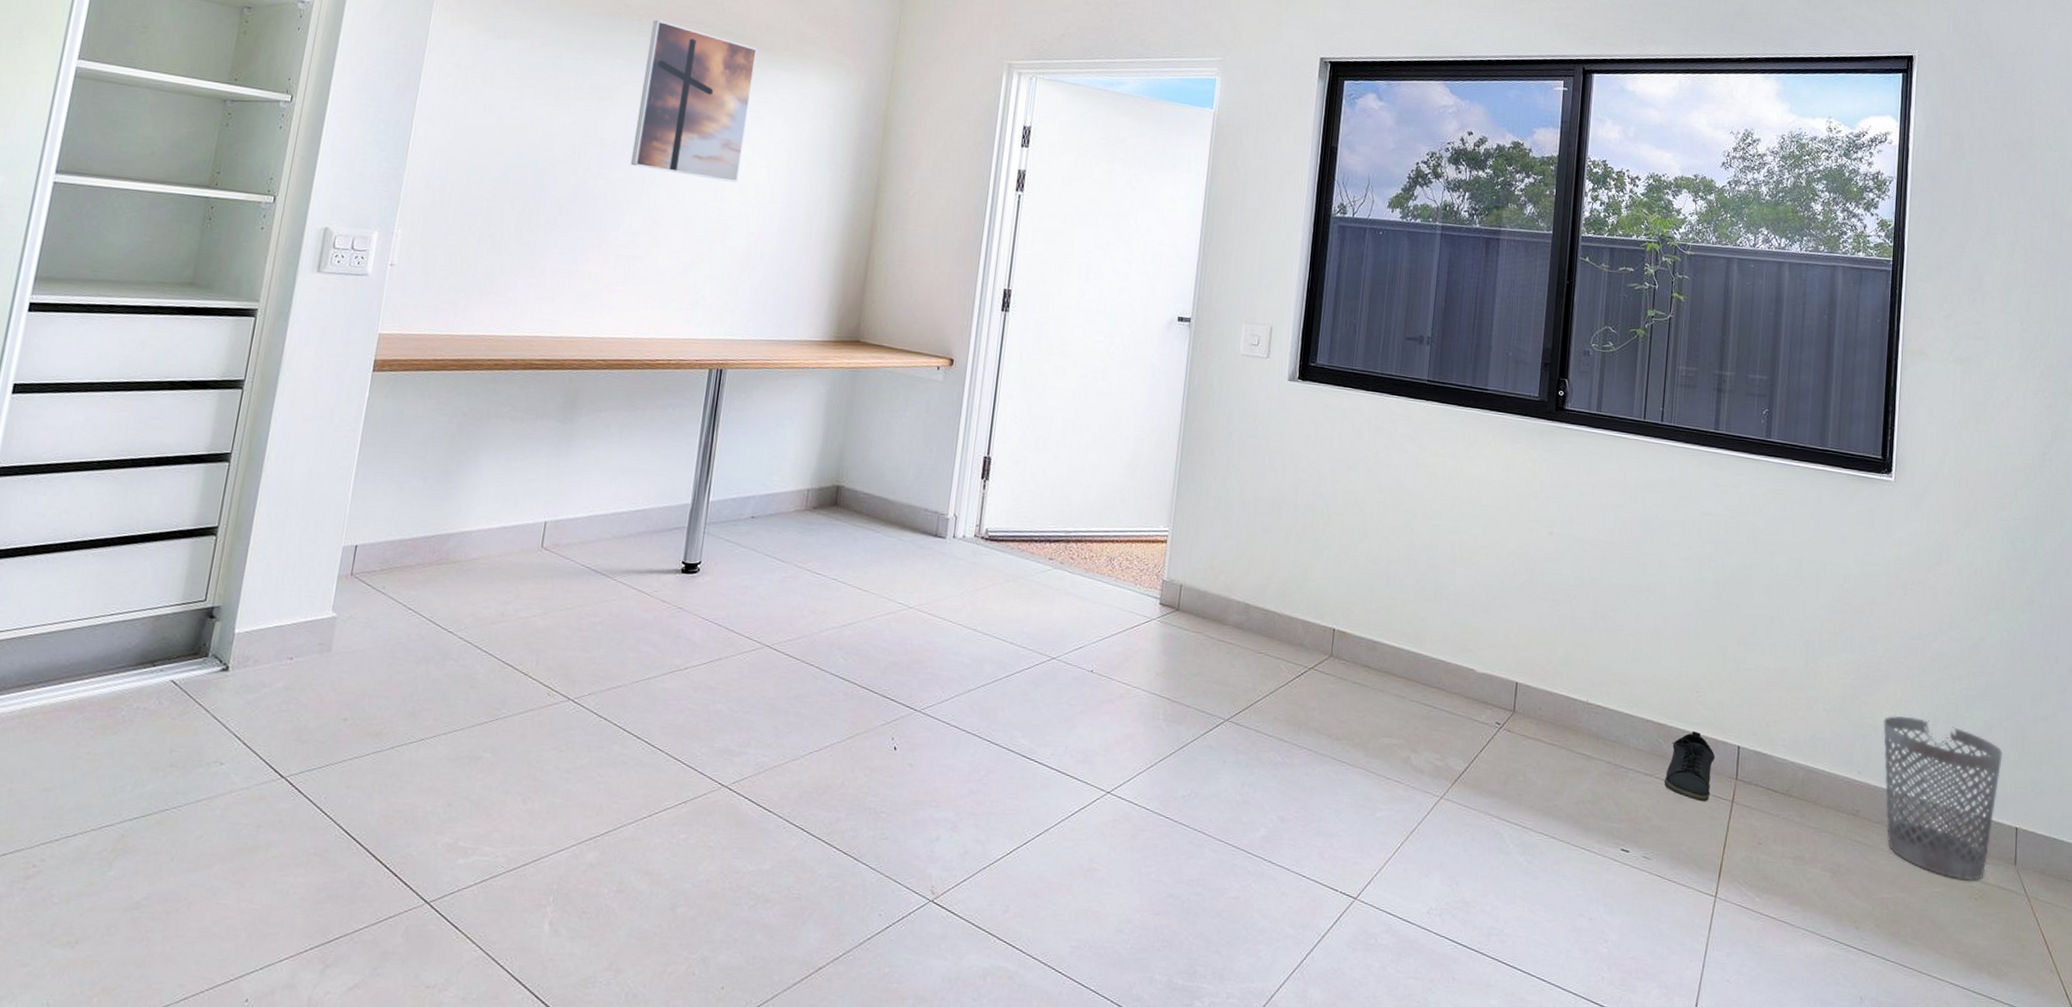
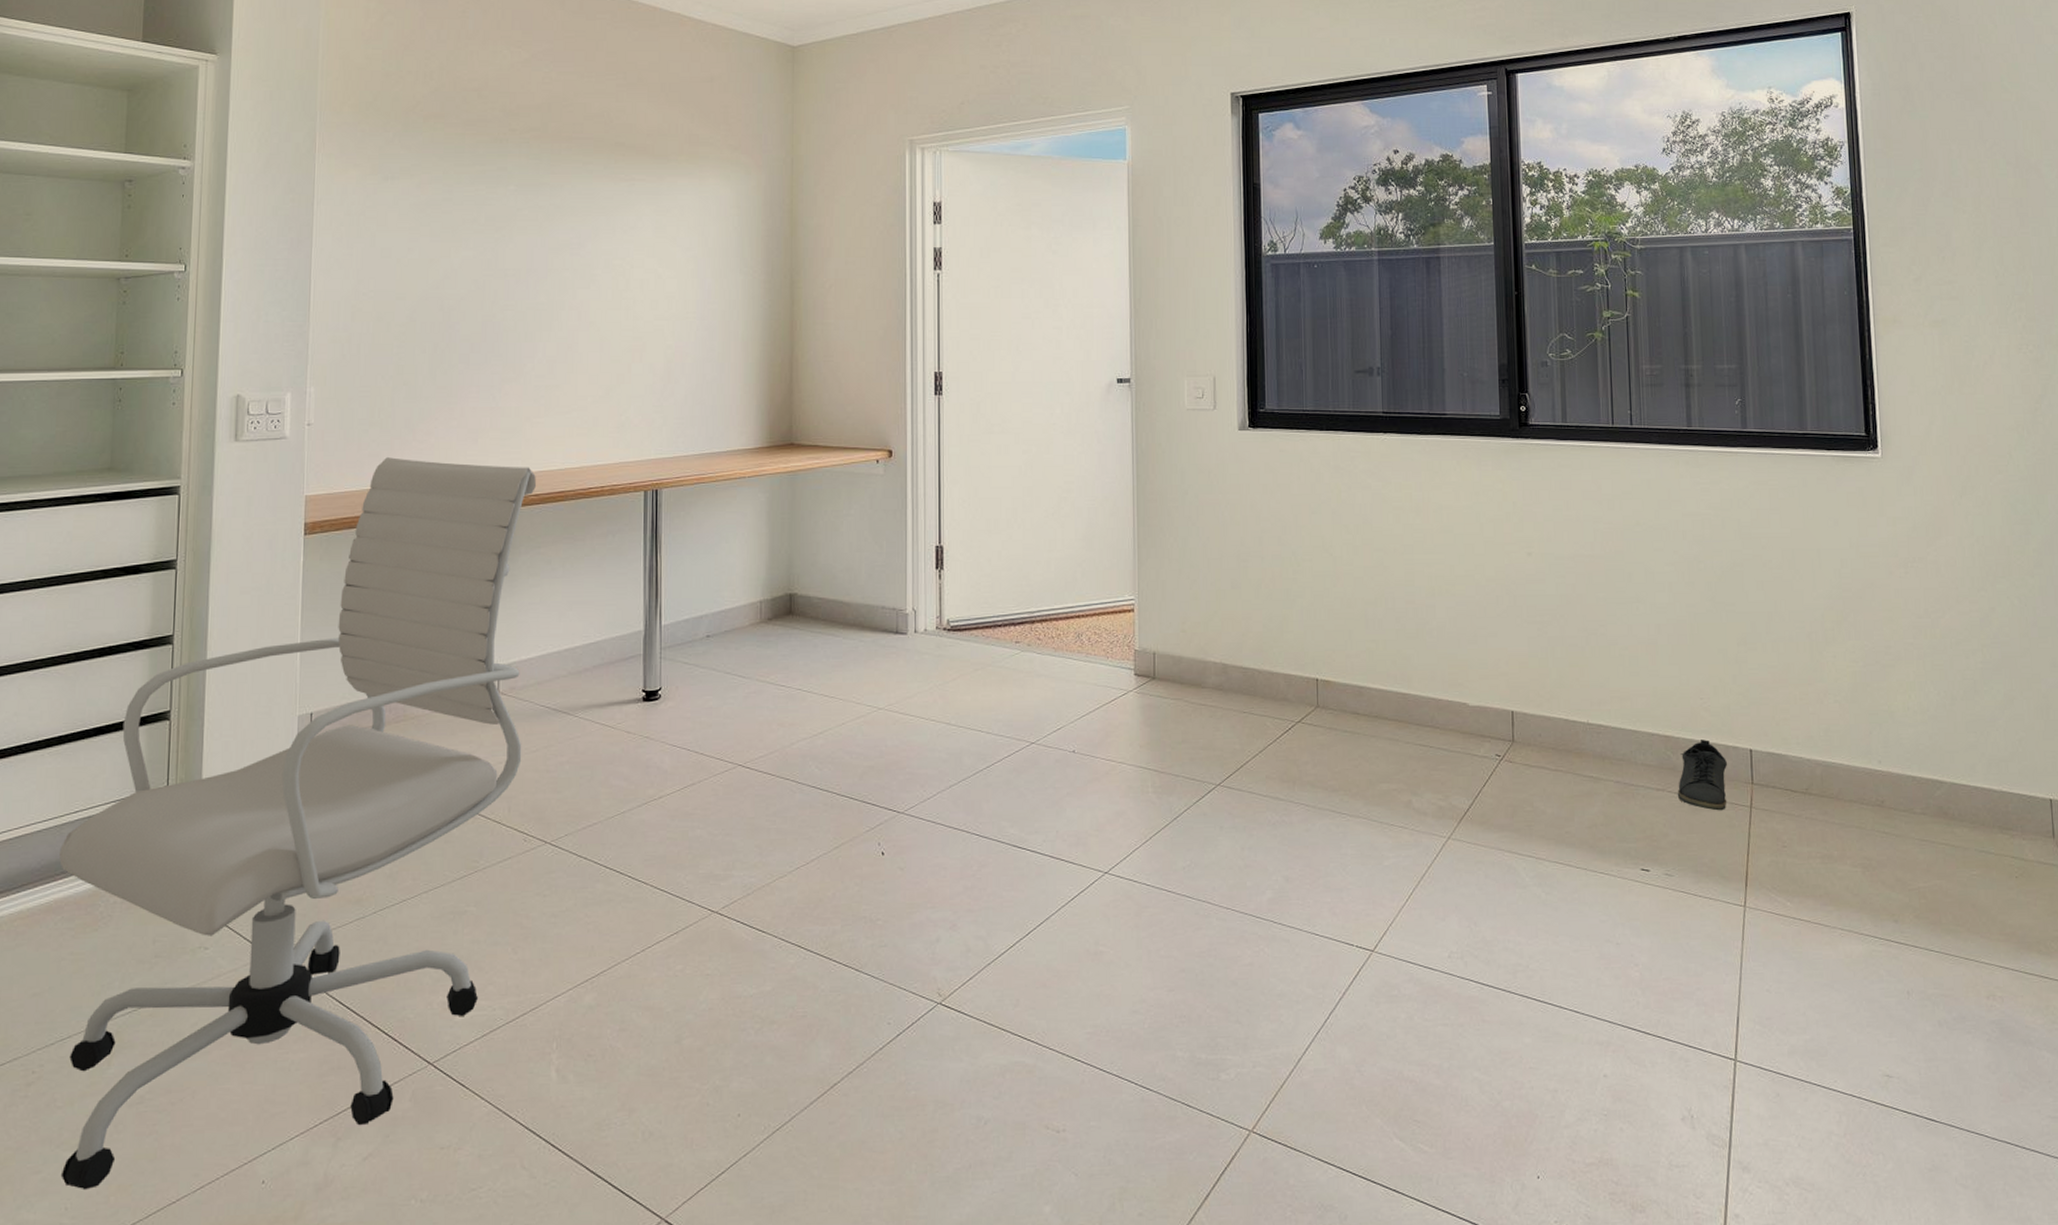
office chair: none [47,306,606,989] -> present [59,457,536,1191]
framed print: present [630,20,758,183] -> none [536,141,651,297]
wastebasket: present [1883,716,2003,881] -> none [1899,698,2028,860]

